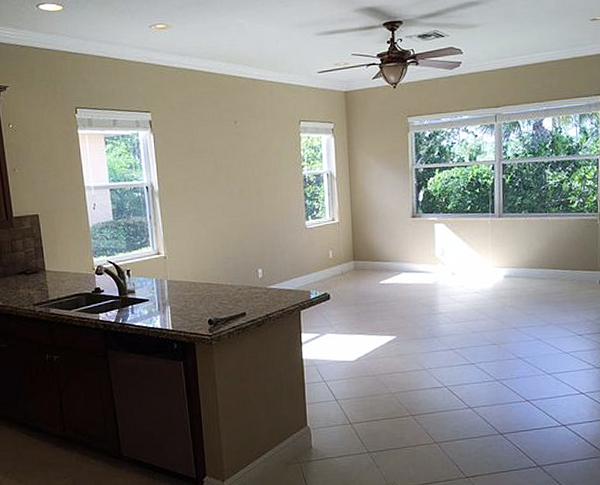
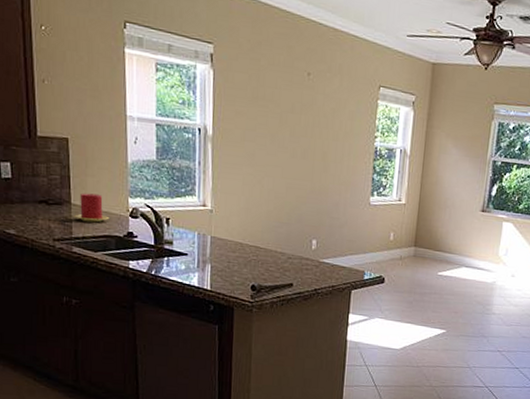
candle: none [49,259,79,285] -> present [74,193,110,223]

